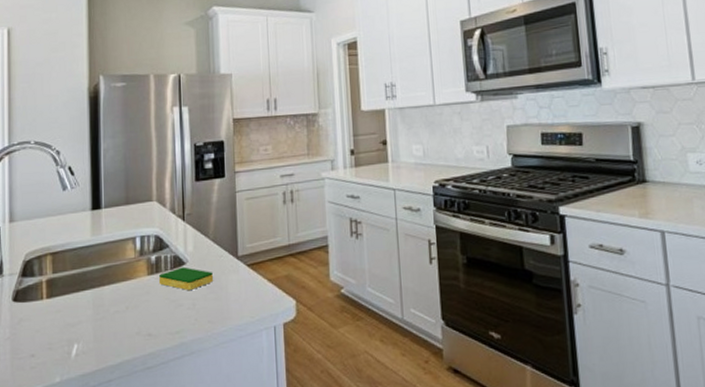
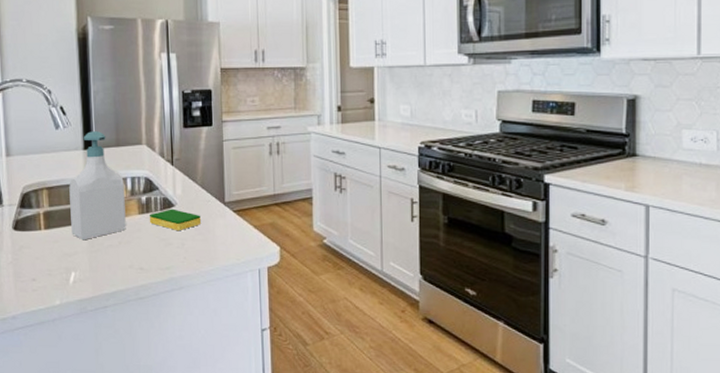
soap bottle: none [75,190,134,308] -> present [69,131,126,241]

